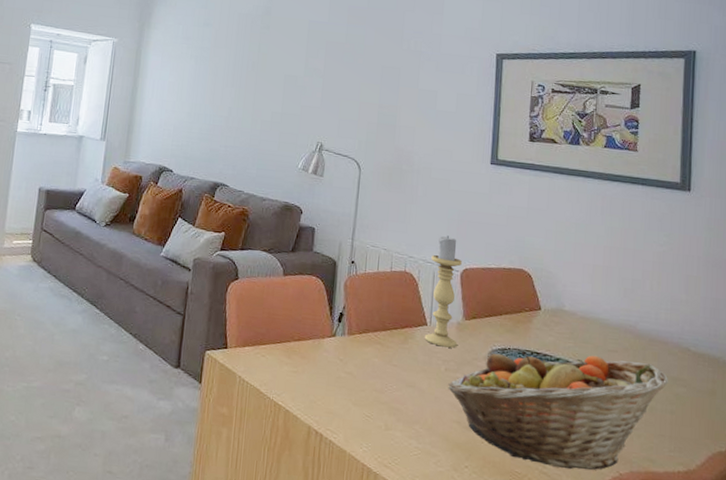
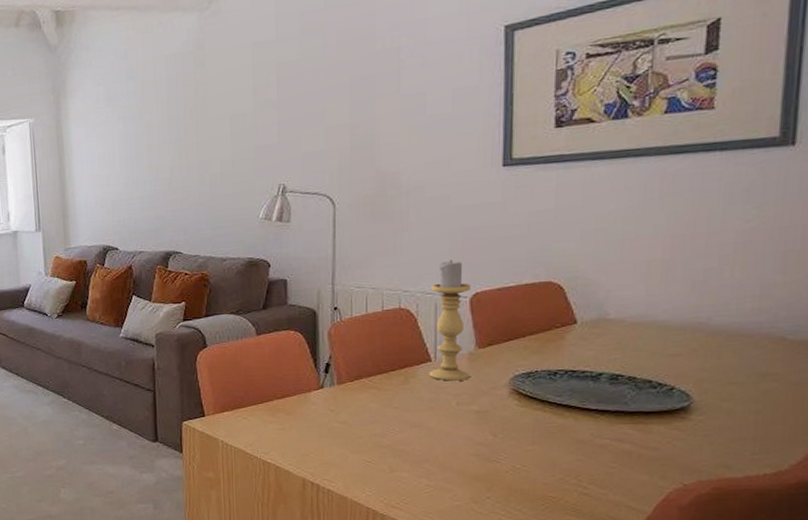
fruit basket: present [448,351,668,470] -> none [461,362,753,487]

